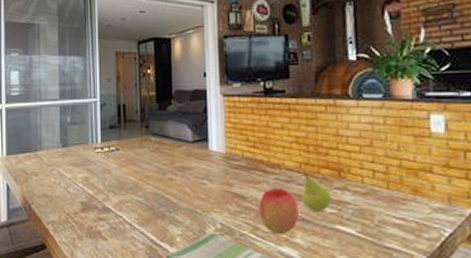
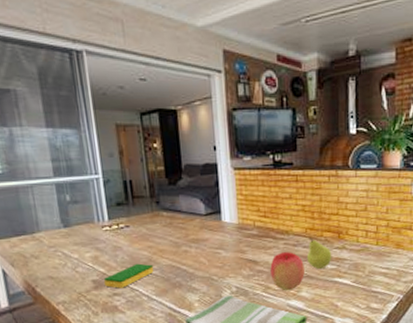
dish sponge: none [91,188,139,213] -> present [103,263,154,288]

